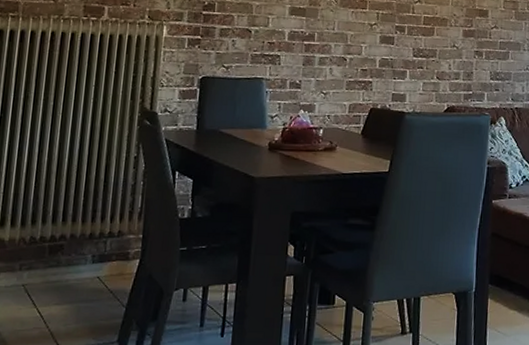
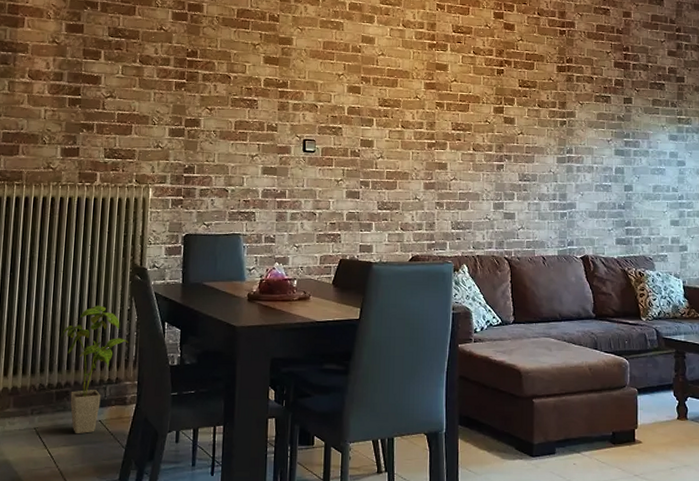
house plant: none [58,151,134,292] -> present [61,305,128,434]

